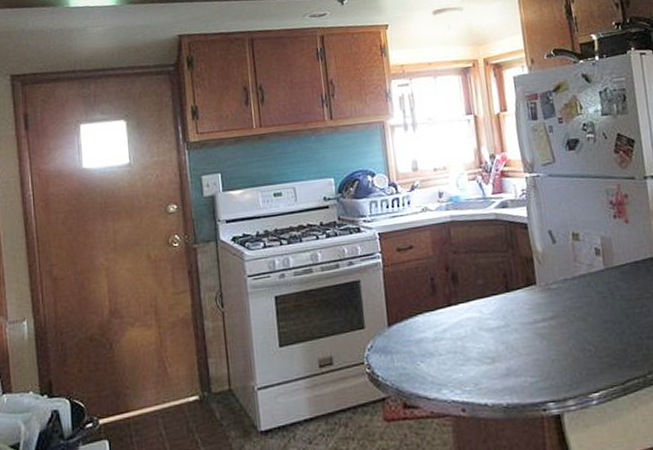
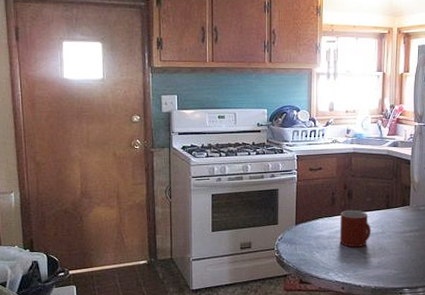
mug: none [445,298,491,351] -> present [339,211,371,248]

